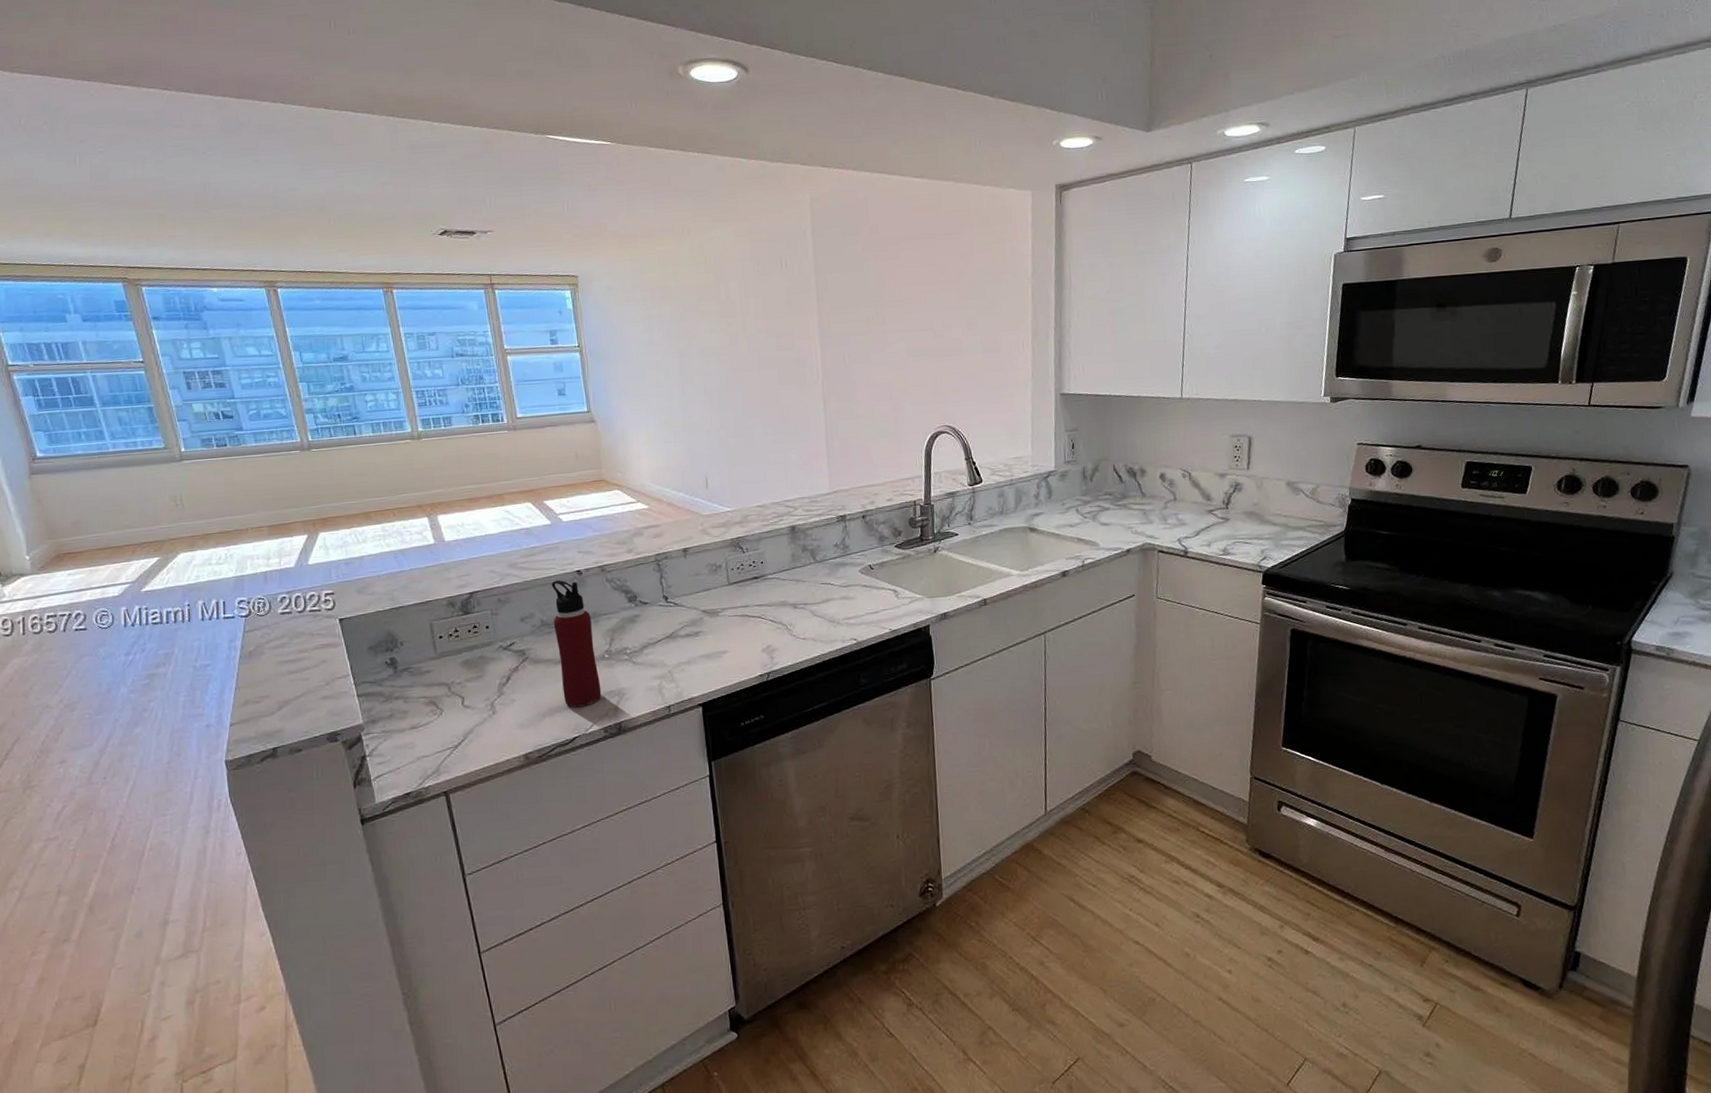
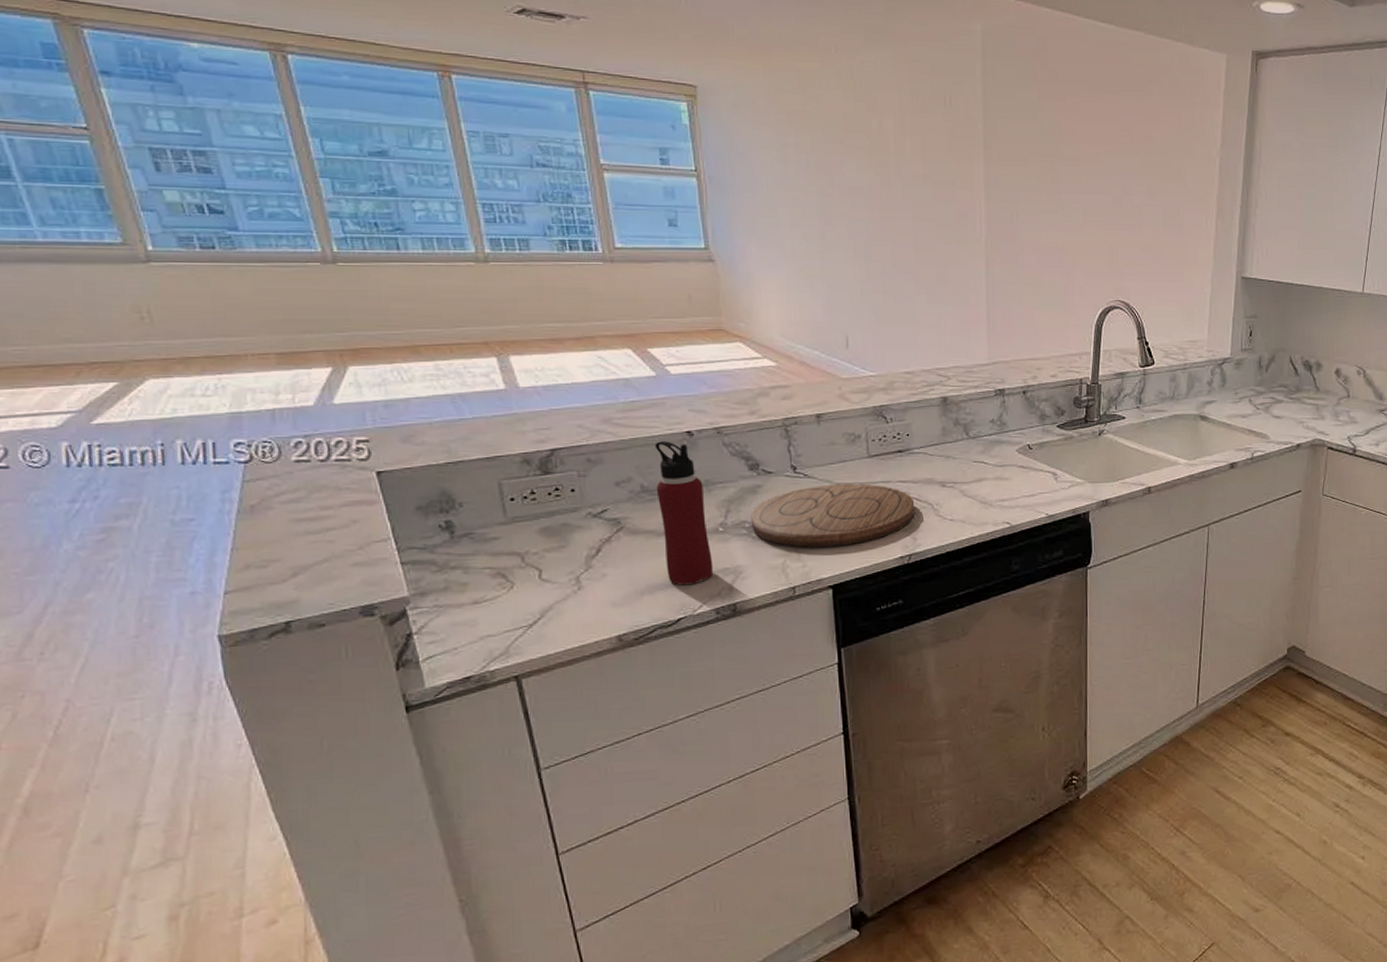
cutting board: none [631,609,772,670] -> present [751,483,915,547]

